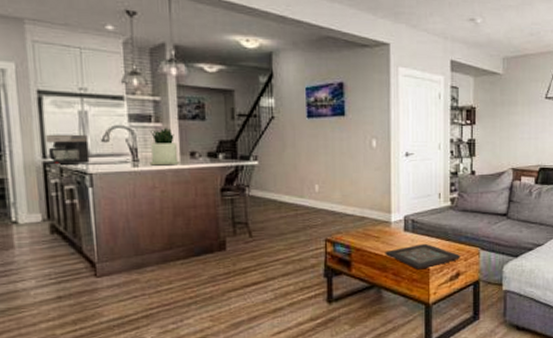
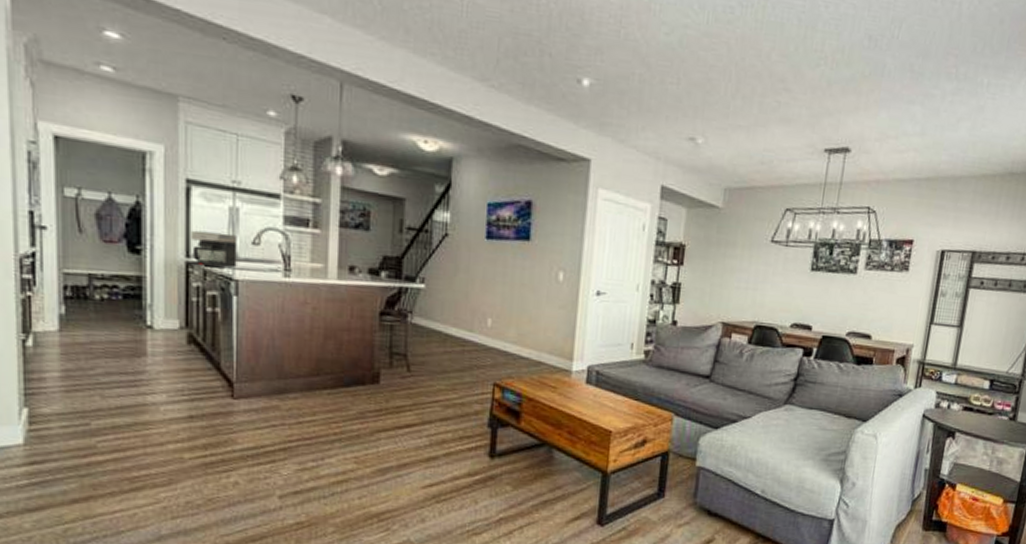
planter: present [149,127,180,166] -> none [302,234,337,280]
decorative tray: present [385,243,461,270] -> none [561,400,650,431]

